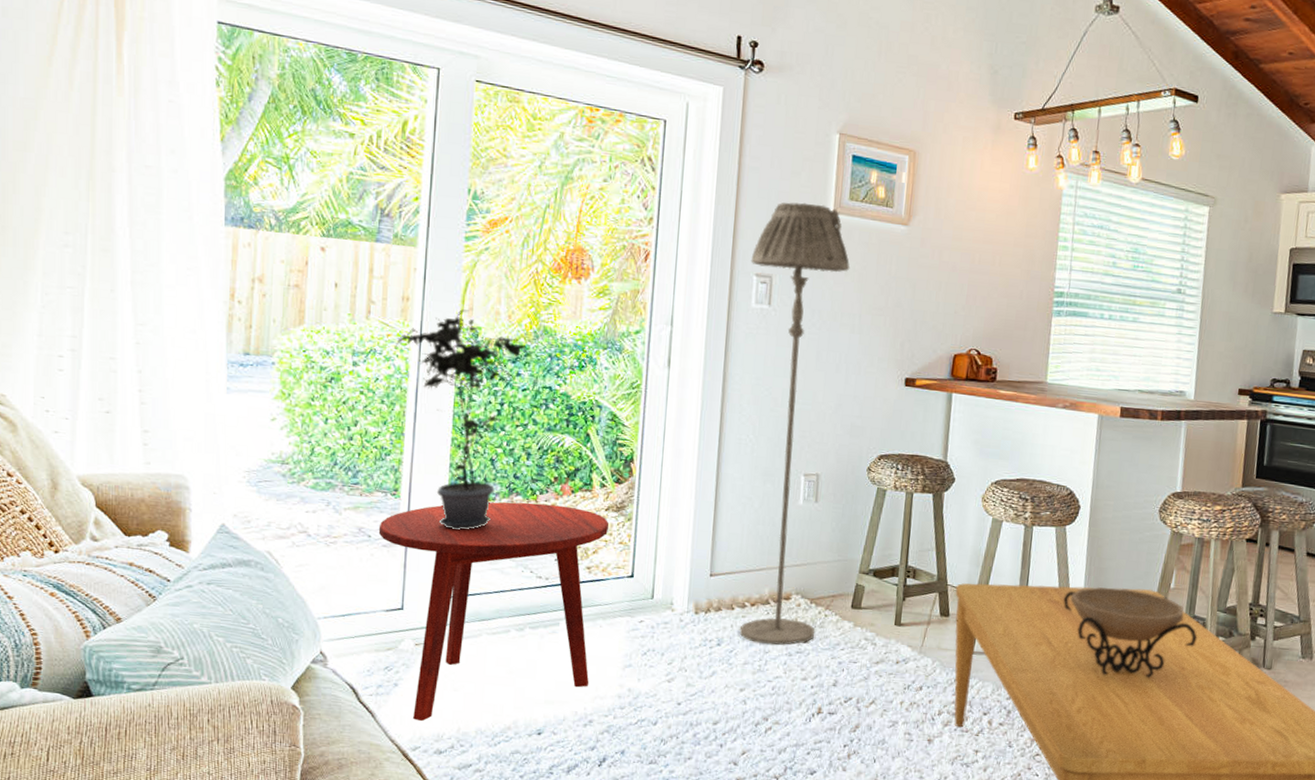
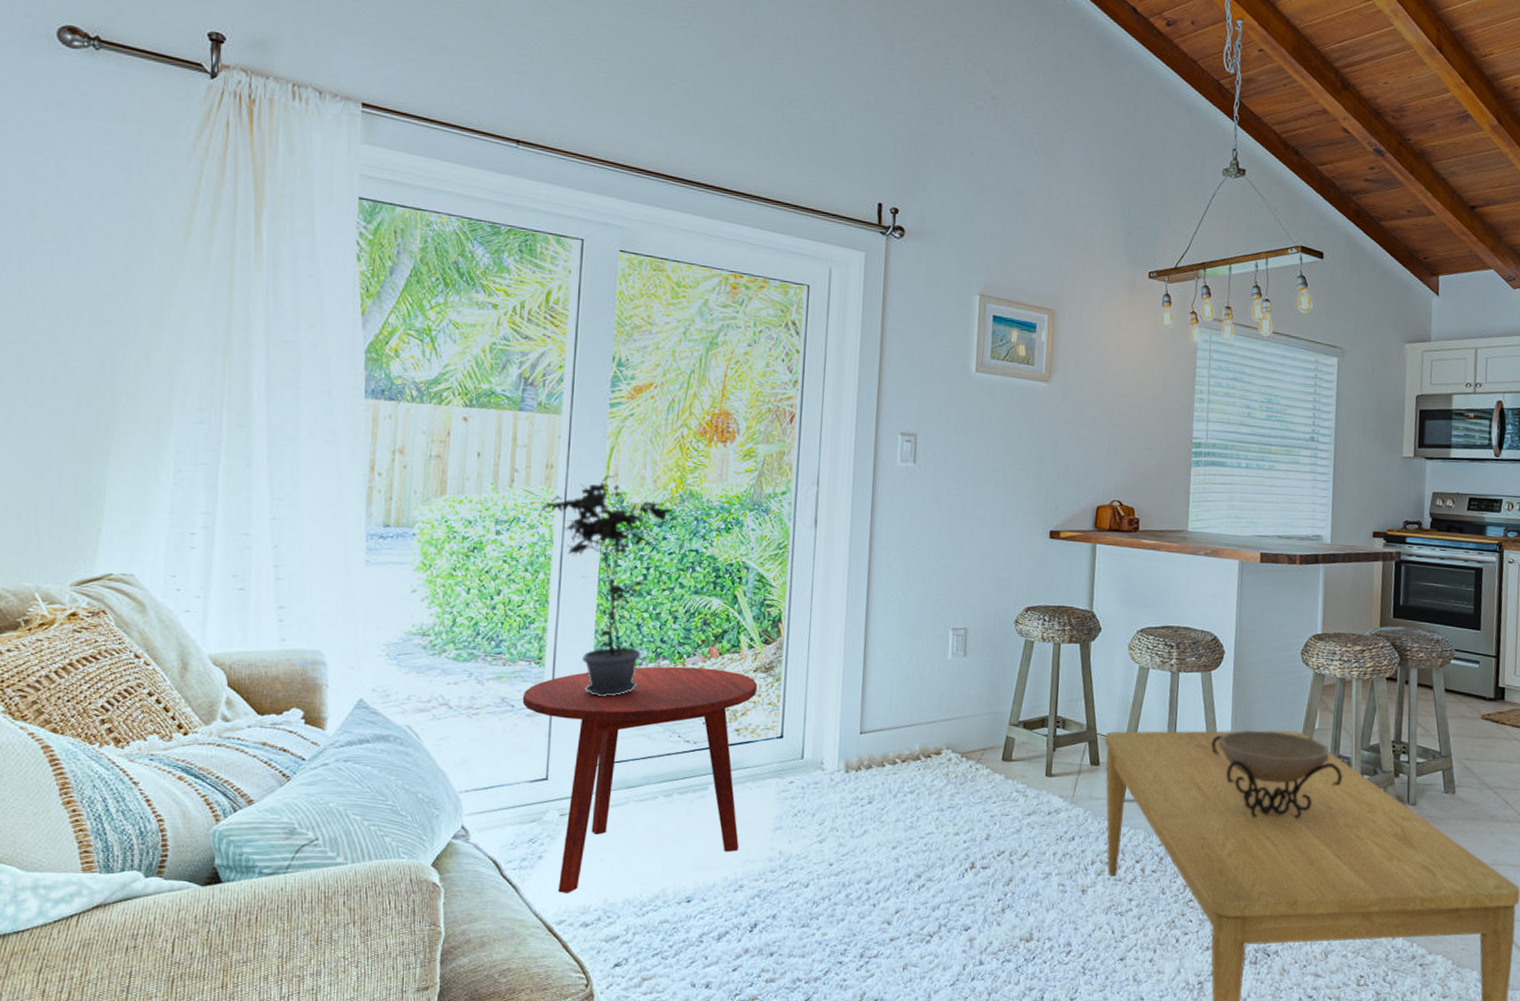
floor lamp: present [739,202,850,645] -> none [890,362,993,801]

